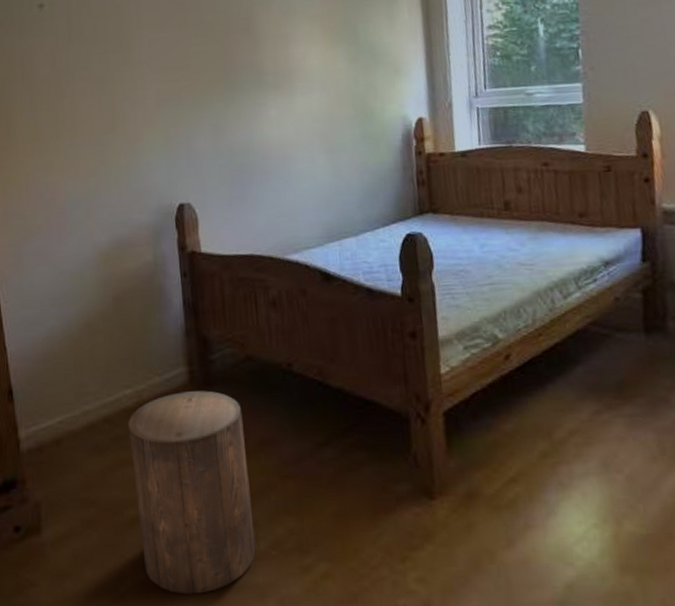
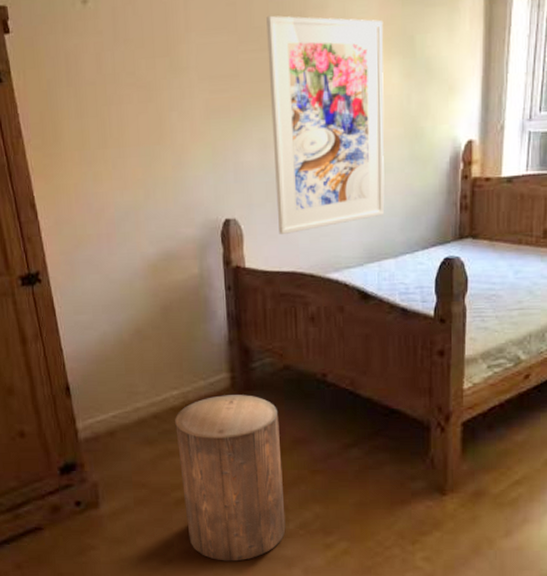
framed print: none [215,12,341,217] -> present [266,15,385,234]

